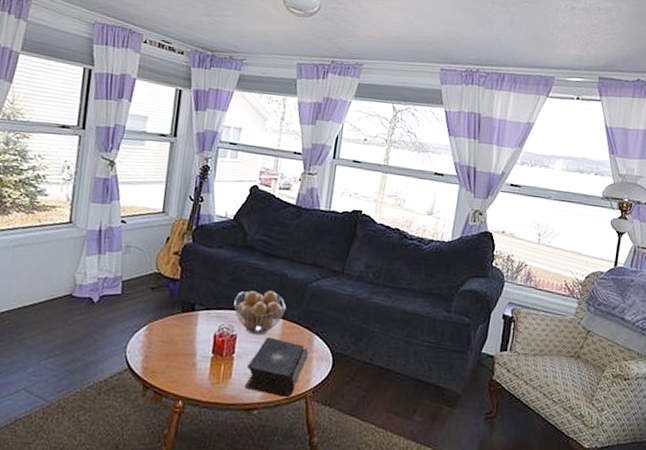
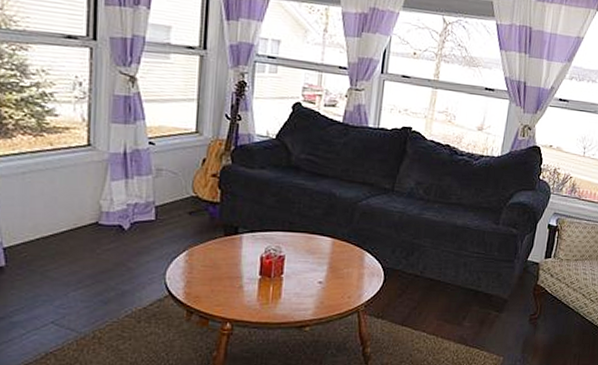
fruit basket: present [234,290,287,336] -> none [280,210,336,255]
book: present [244,338,308,398] -> none [294,257,359,314]

